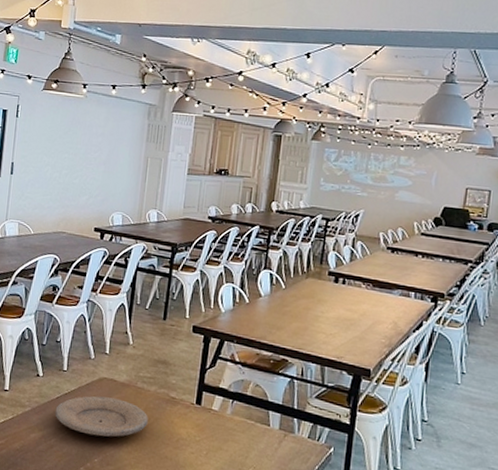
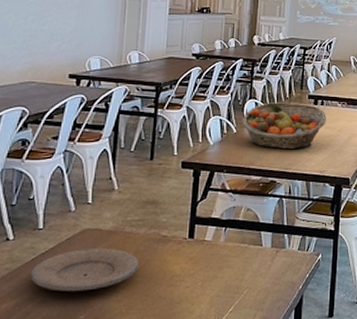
fruit basket: none [254,275,348,329] -> present [241,102,327,150]

